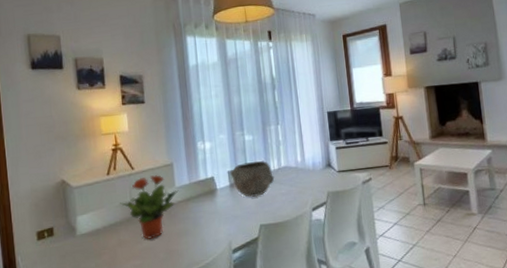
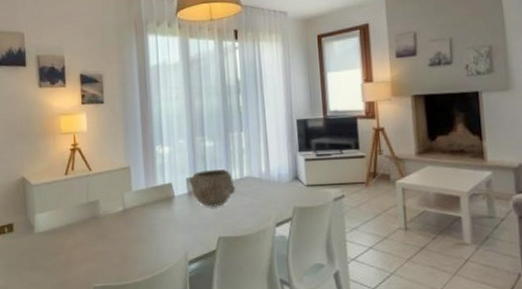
potted plant: present [120,175,179,240] -> none [77,178,135,243]

